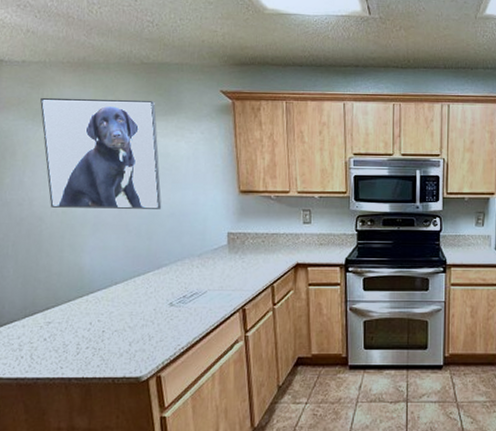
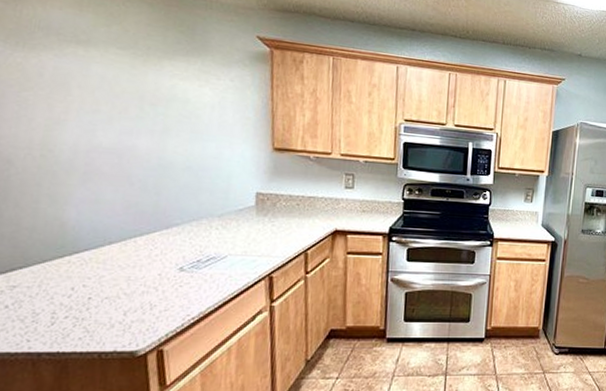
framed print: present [40,97,162,209] -> none [16,15,176,161]

